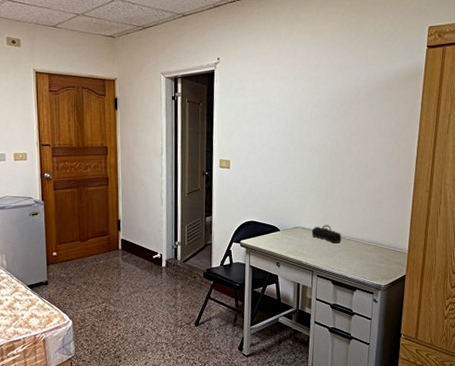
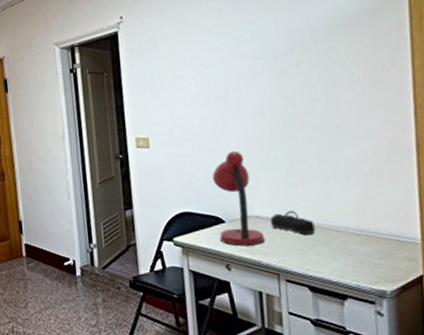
desk lamp: none [274,176,306,249] -> present [212,150,265,246]

